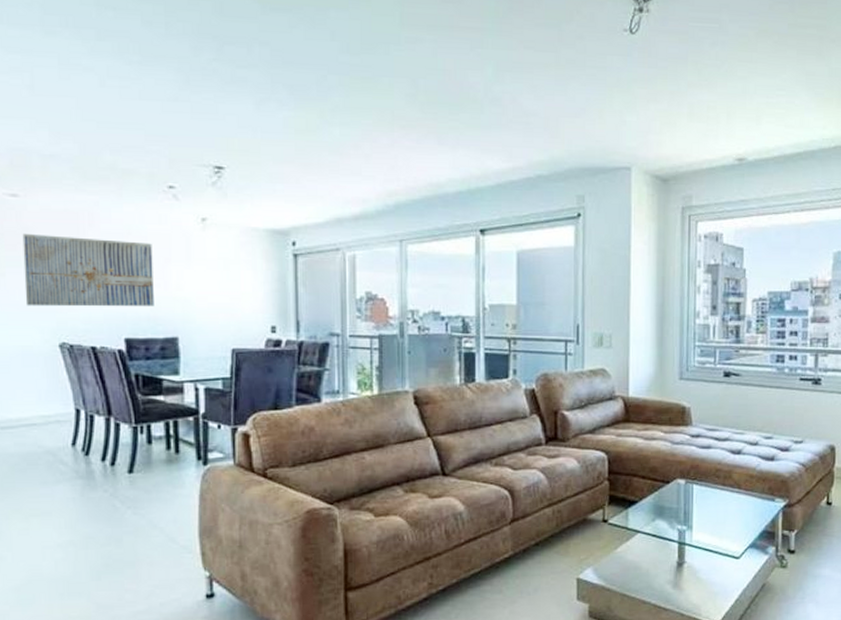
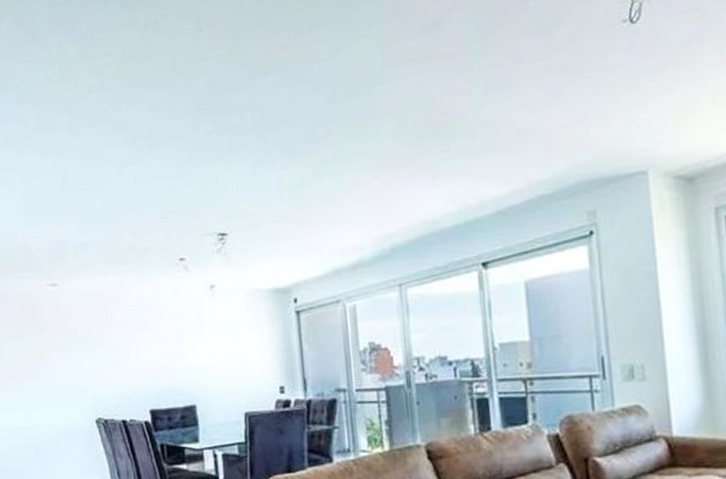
wall art: present [22,233,154,307] -> none [62,315,173,386]

